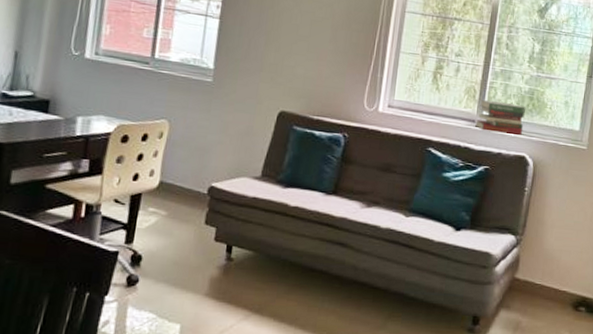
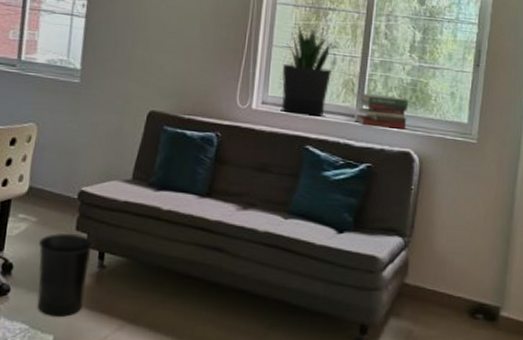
waste bin: none [165,226,222,308] -> present [37,232,94,318]
planter: none [406,31,458,122] -> present [281,22,333,118]

